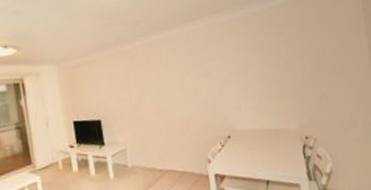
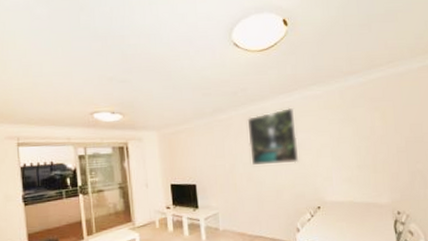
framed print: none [152,36,207,96] -> present [247,107,299,165]

